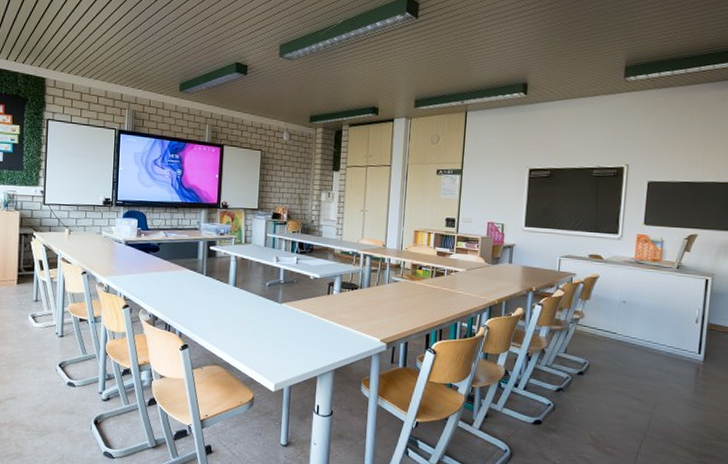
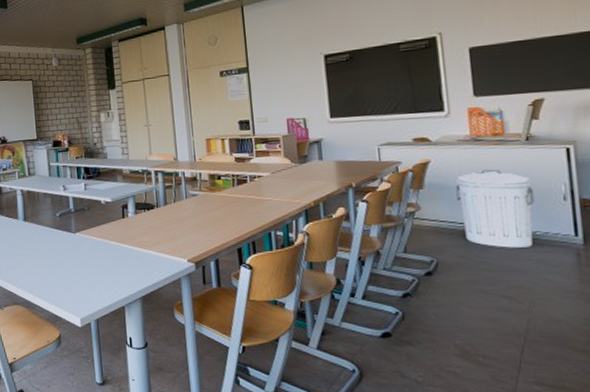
trash can: none [614,289,675,359] -> present [456,169,535,248]

